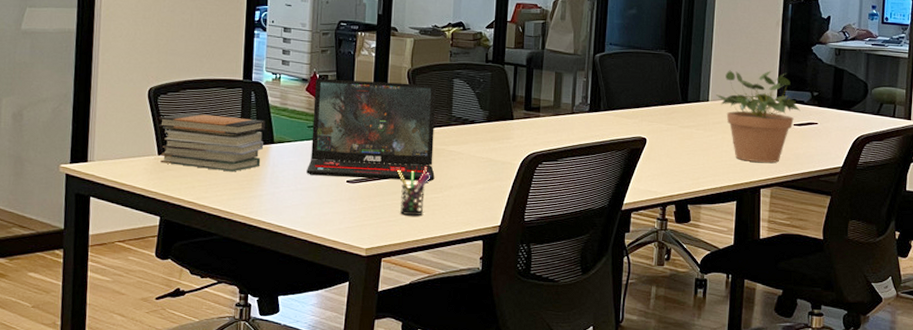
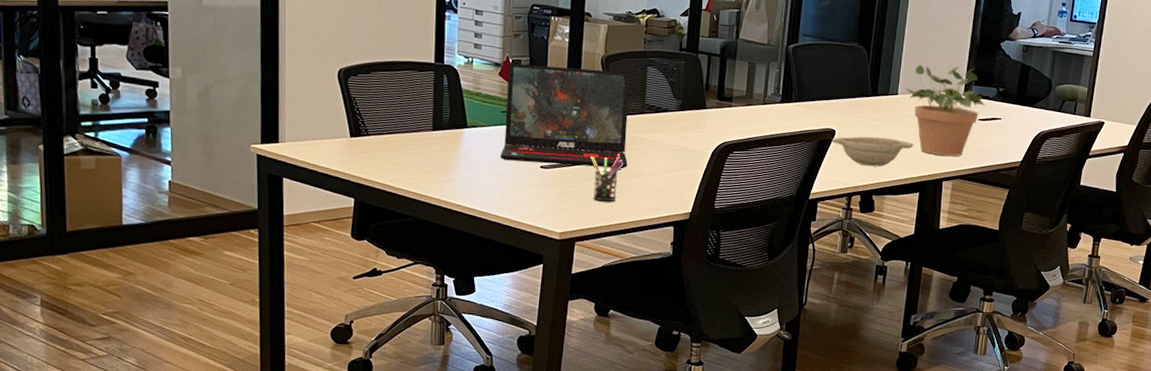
book stack: present [158,112,265,172] -> none [349,94,458,156]
decorative bowl: none [642,144,728,175] -> present [830,136,914,167]

